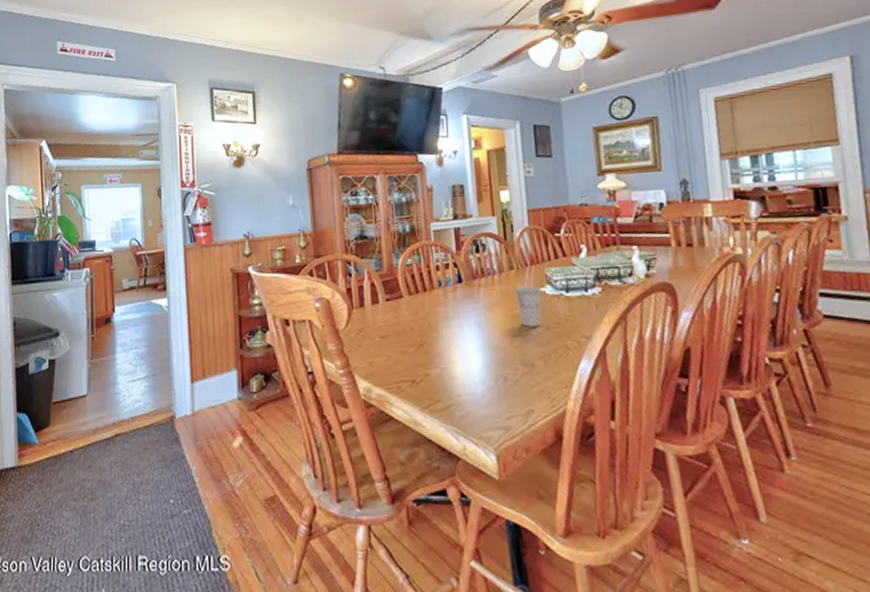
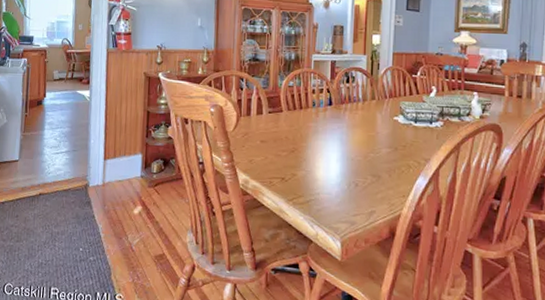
cup: present [515,286,541,327] -> none [374,114,395,147]

